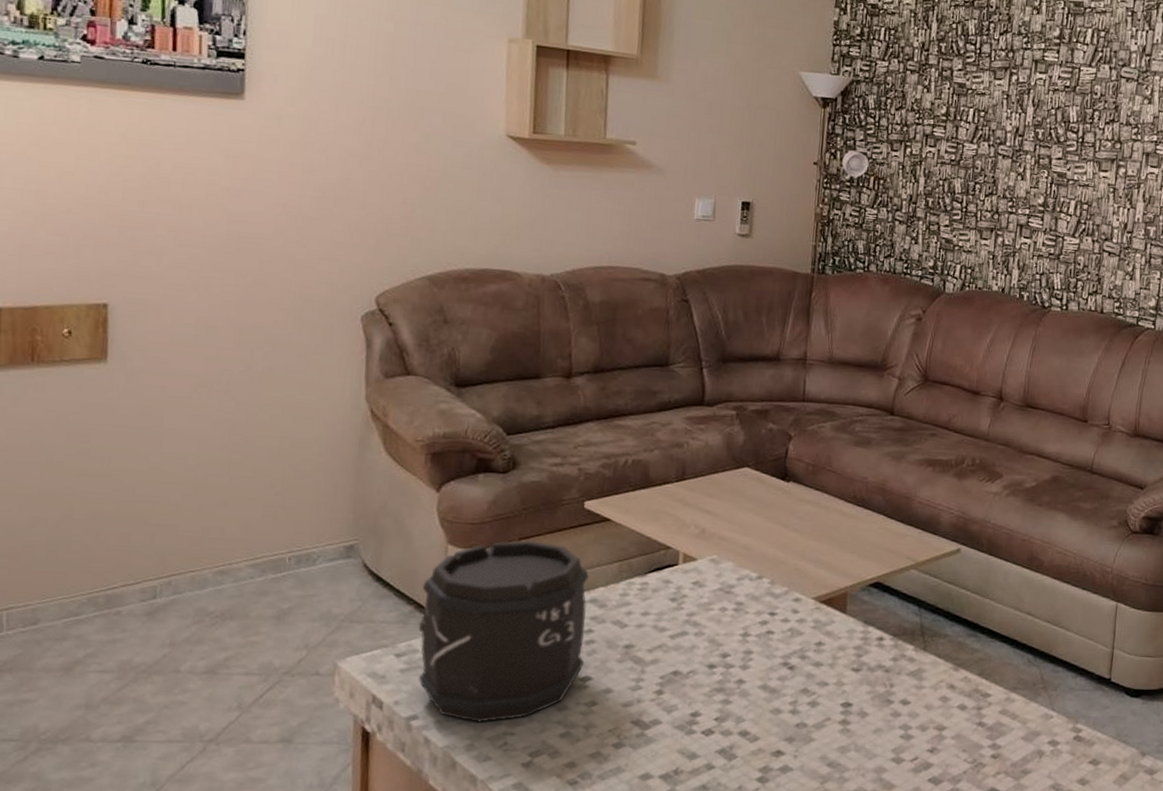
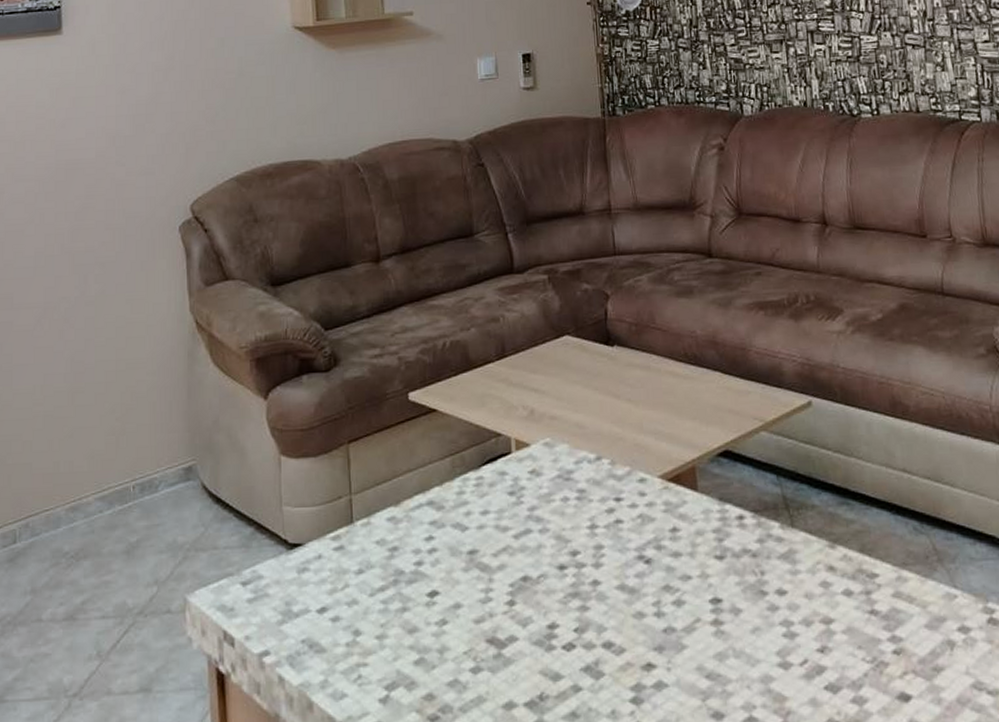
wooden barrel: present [418,540,589,723] -> none [260,441,430,654]

